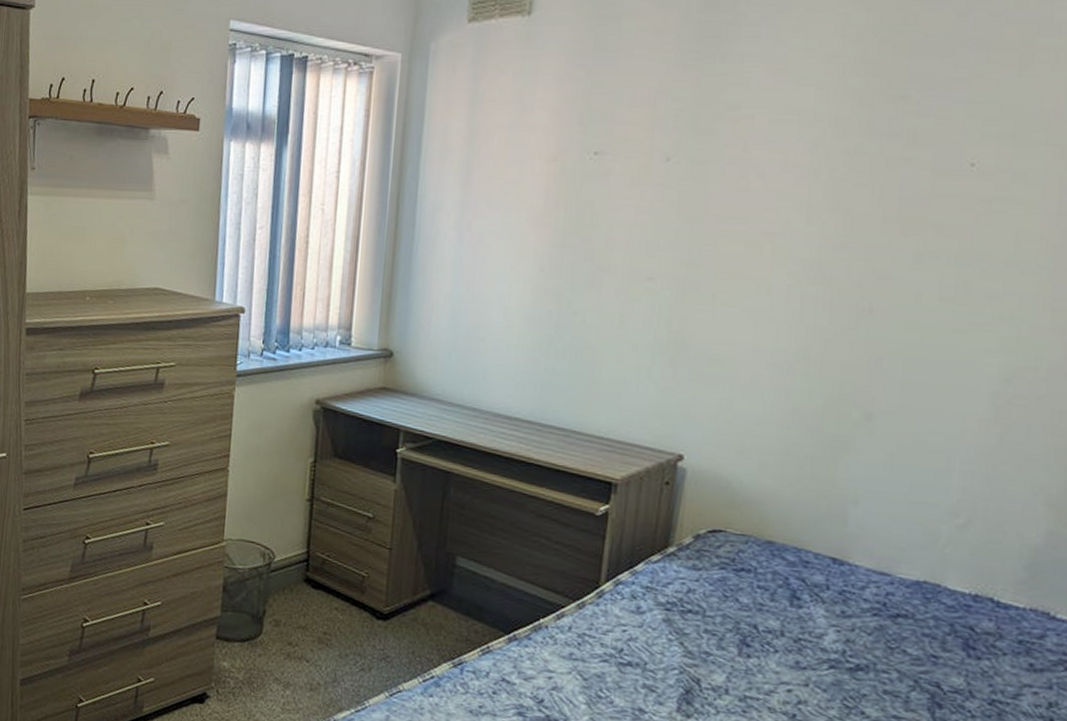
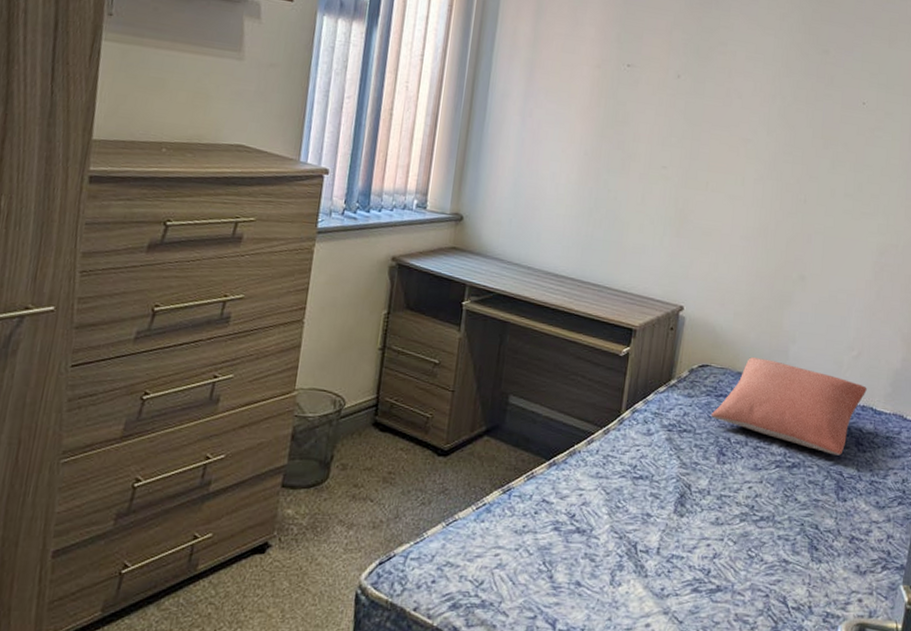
pillow: none [727,522,982,661] -> present [711,357,867,456]

